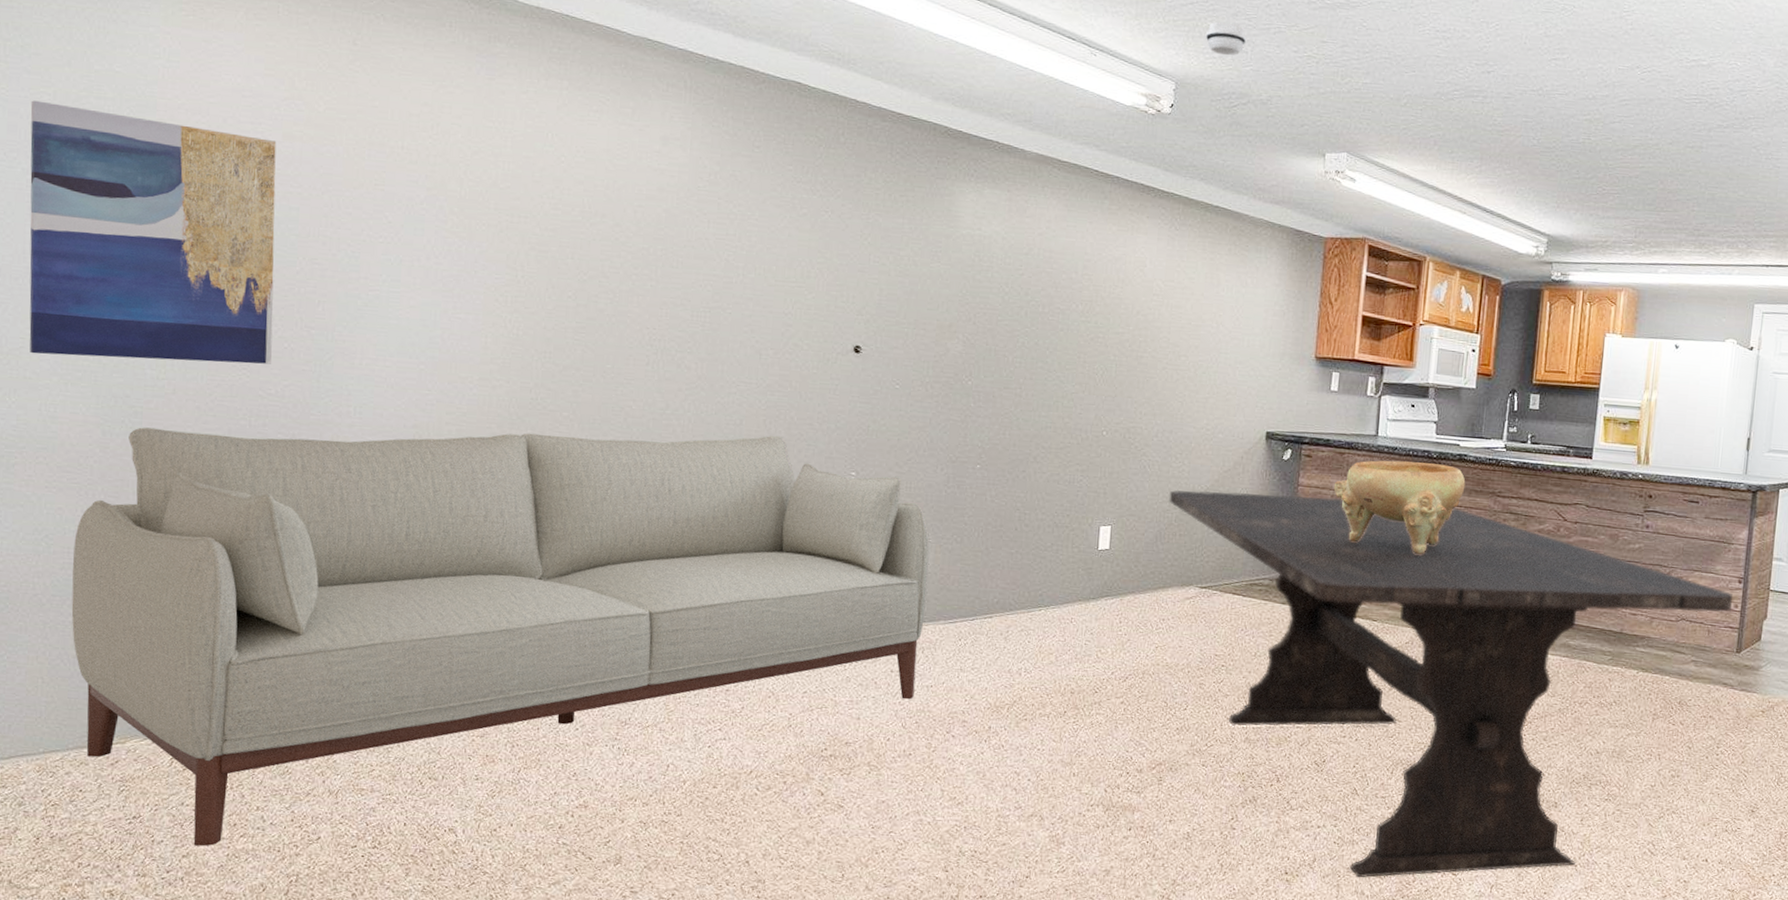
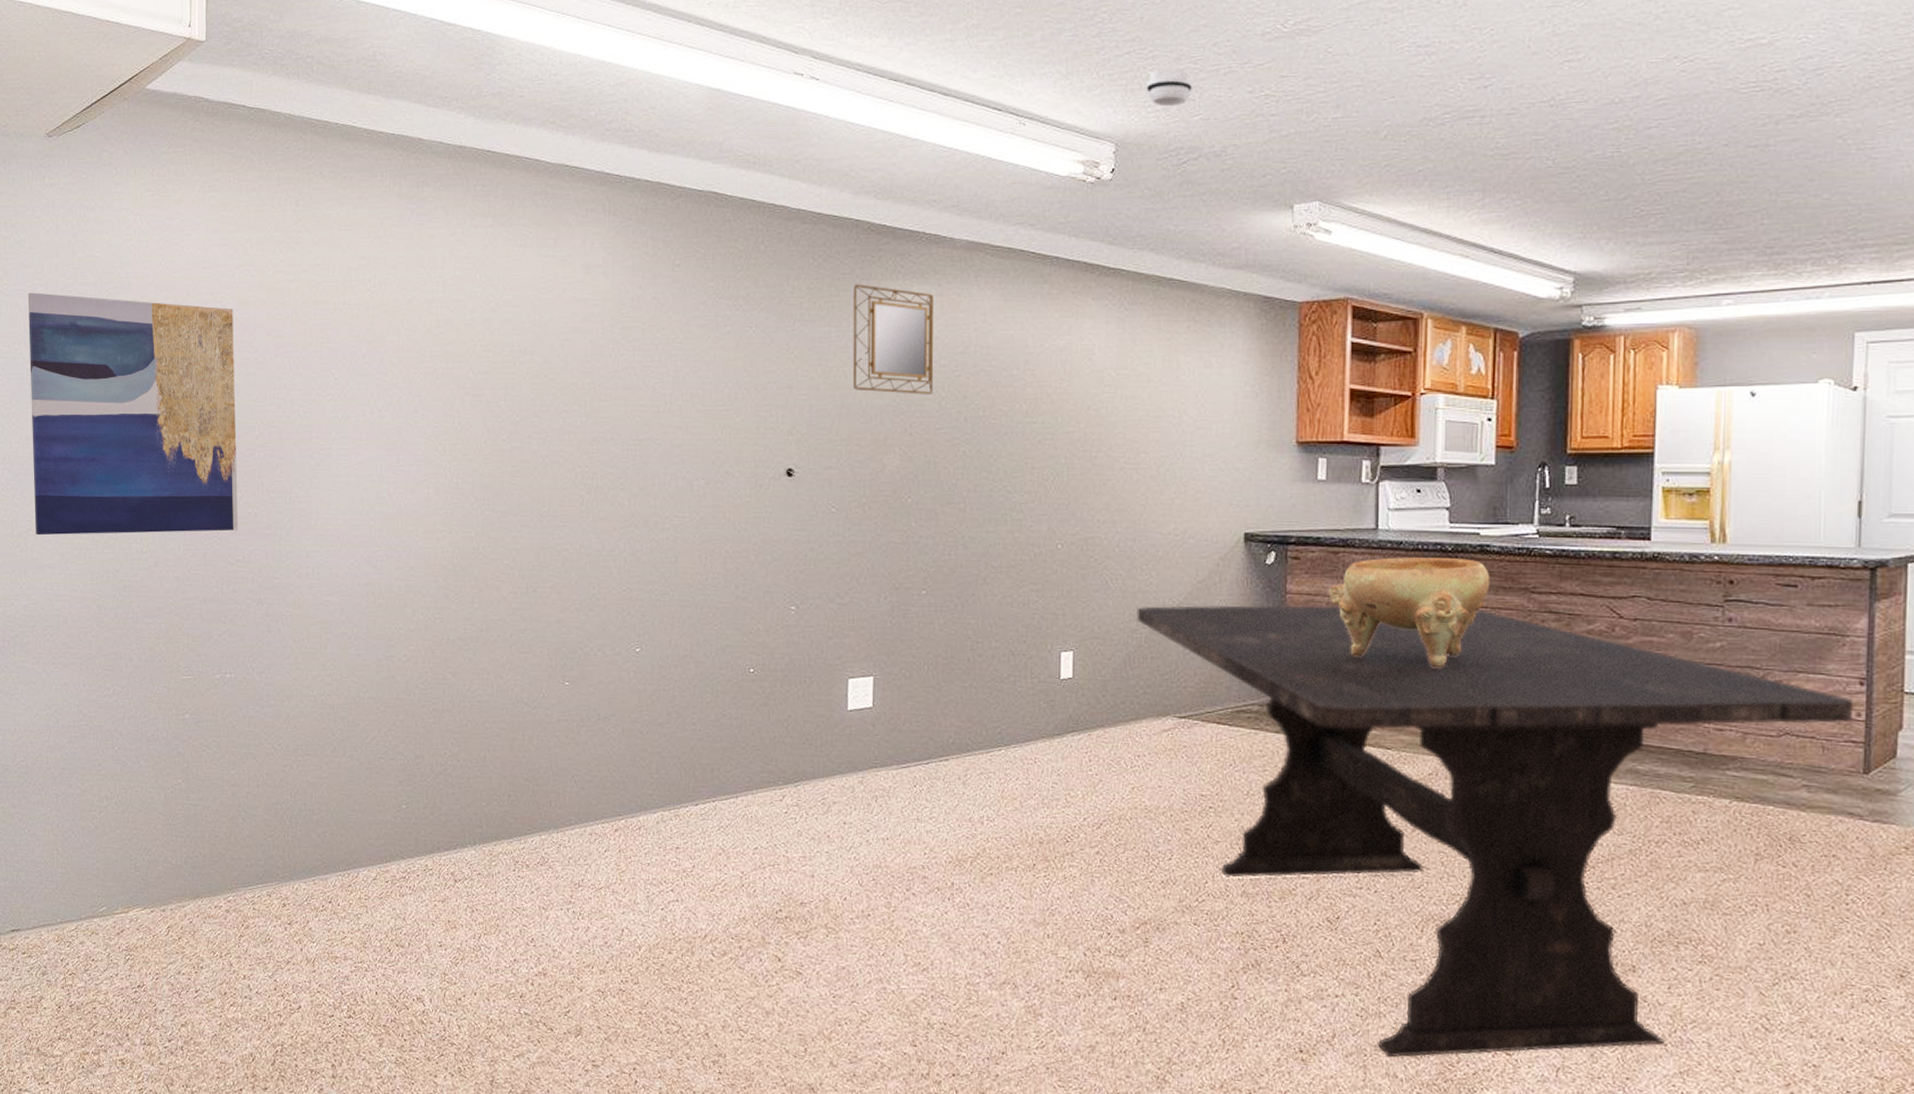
sofa: present [71,427,930,847] -> none [79,571,878,1016]
home mirror: none [922,182,1003,289] -> present [852,284,934,395]

